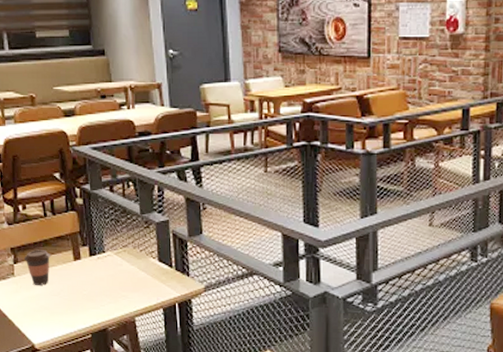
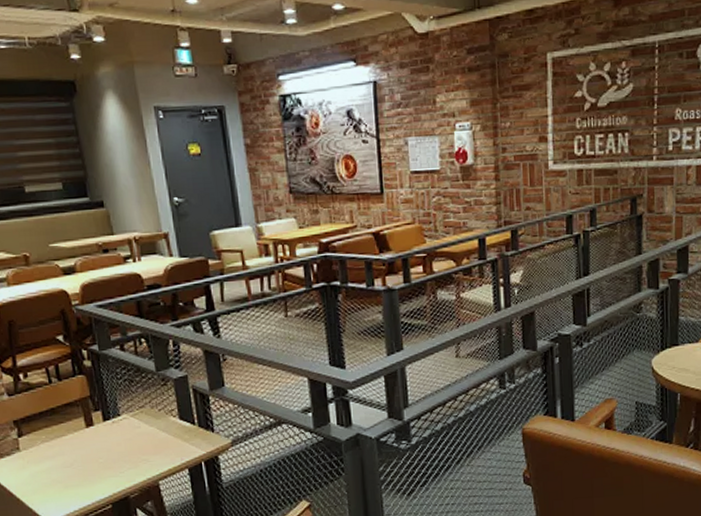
coffee cup: present [23,249,51,285] -> none [29,419,60,458]

